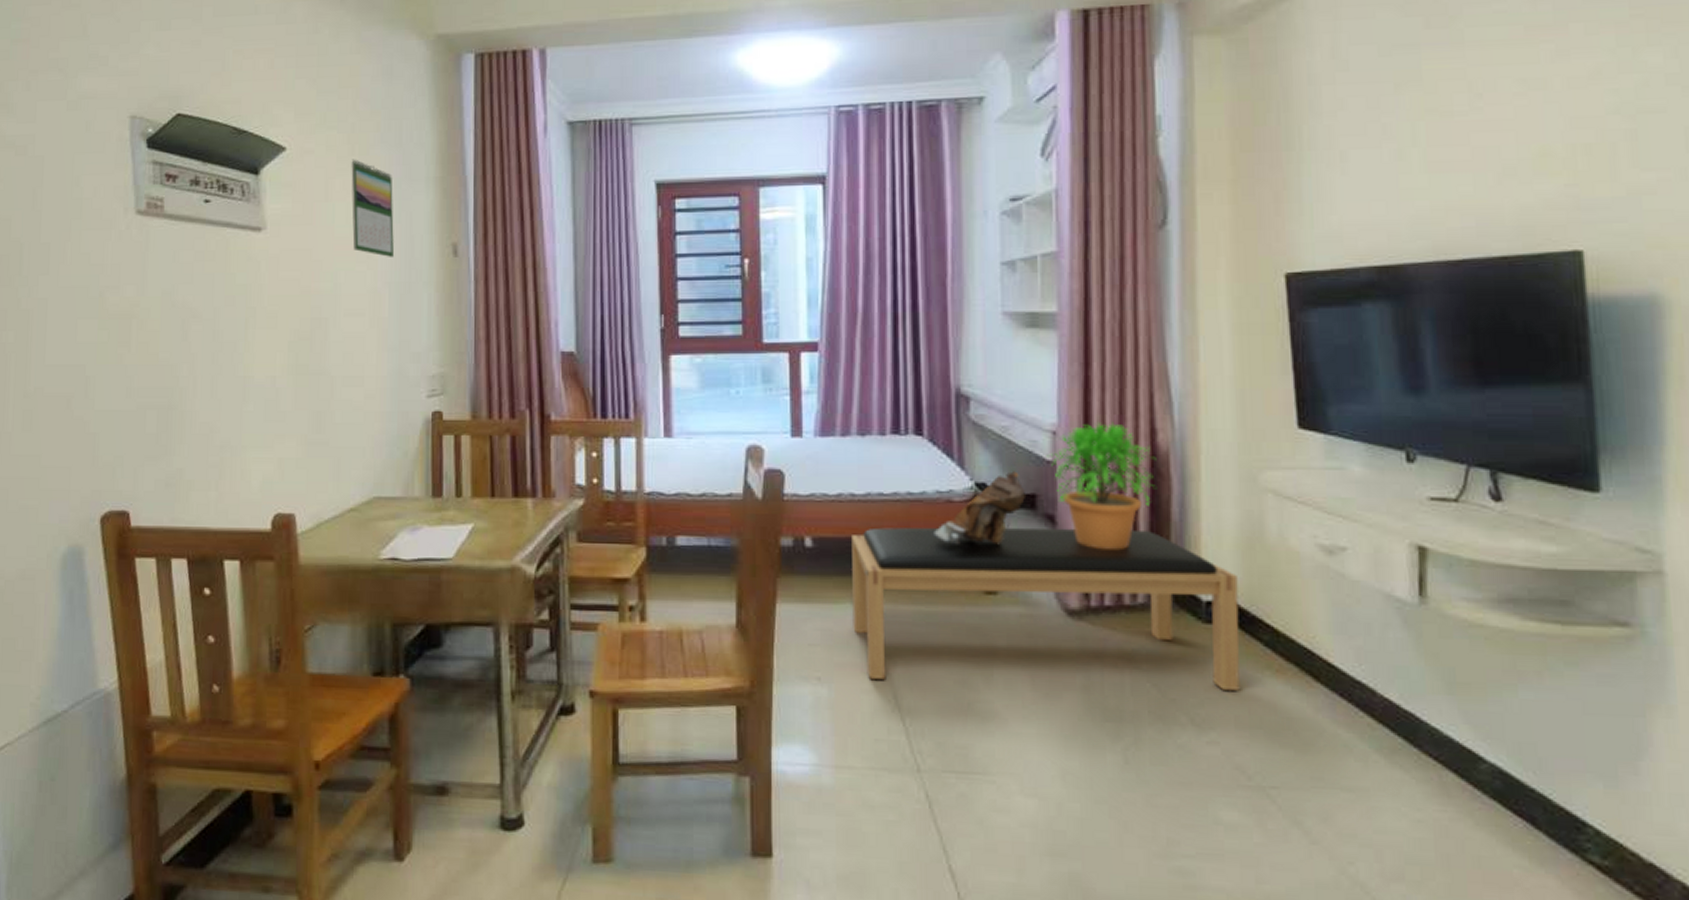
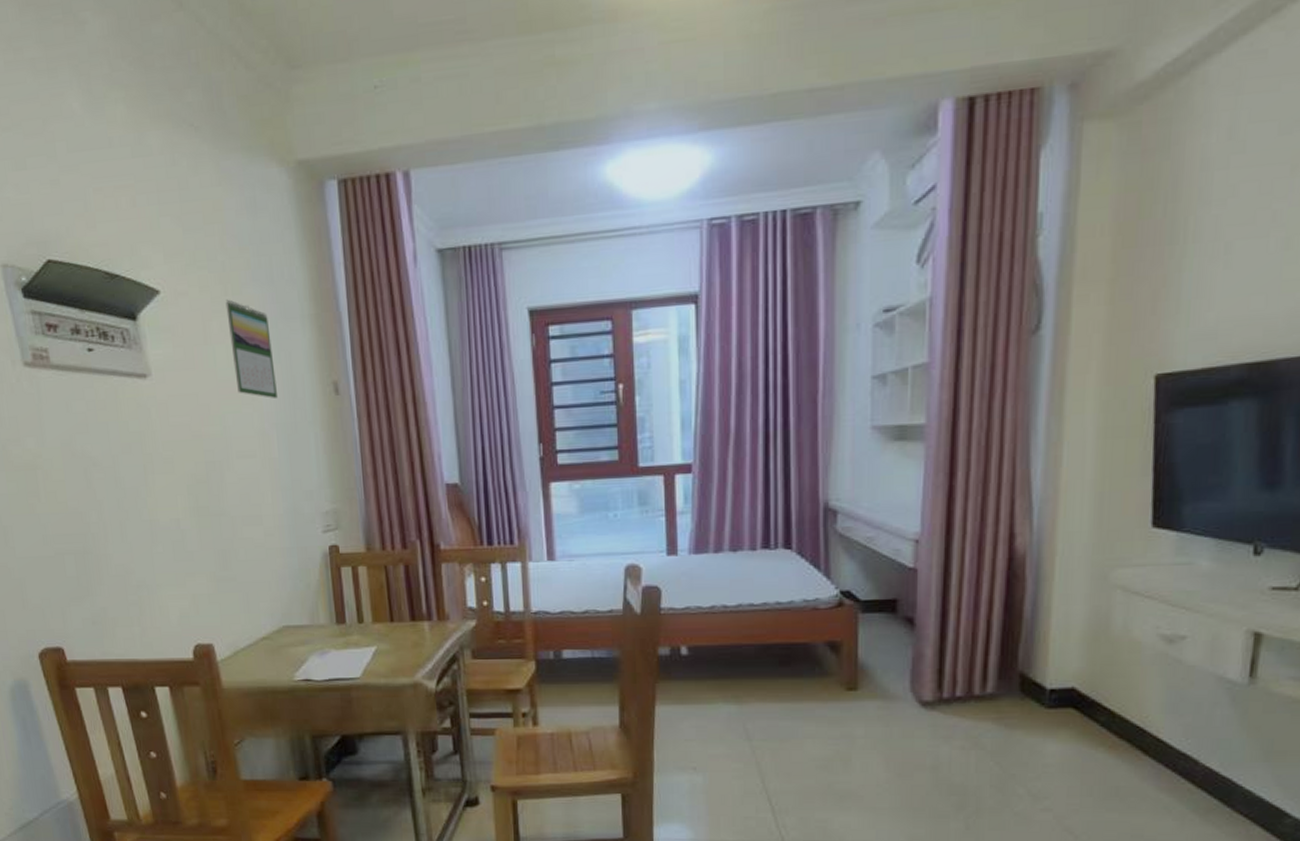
bench: present [852,527,1240,691] -> none [724,627,1081,767]
stack of books: present [934,471,1027,545] -> none [800,579,888,648]
potted plant: present [1046,421,1157,549] -> none [908,528,1013,646]

